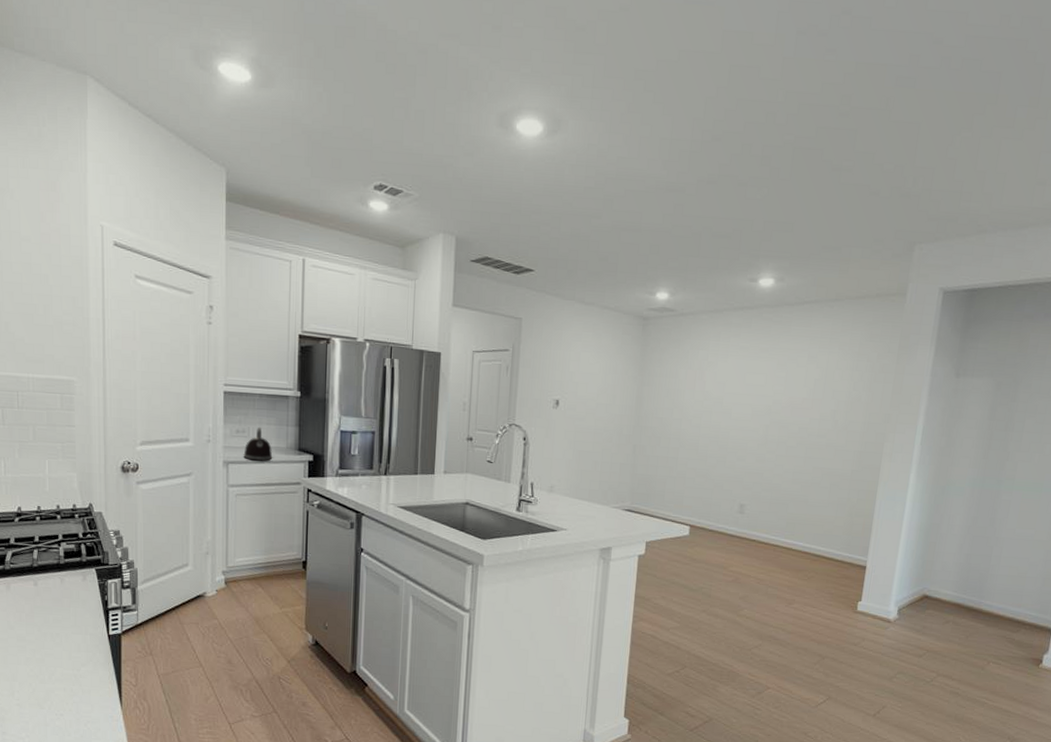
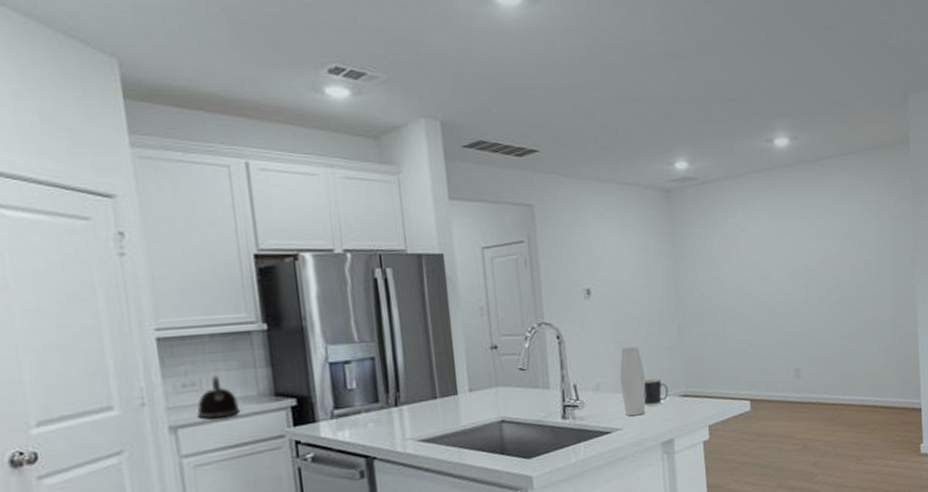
vase: none [571,457,596,521] -> present [619,346,646,417]
mug: none [590,489,614,515] -> present [643,378,668,407]

